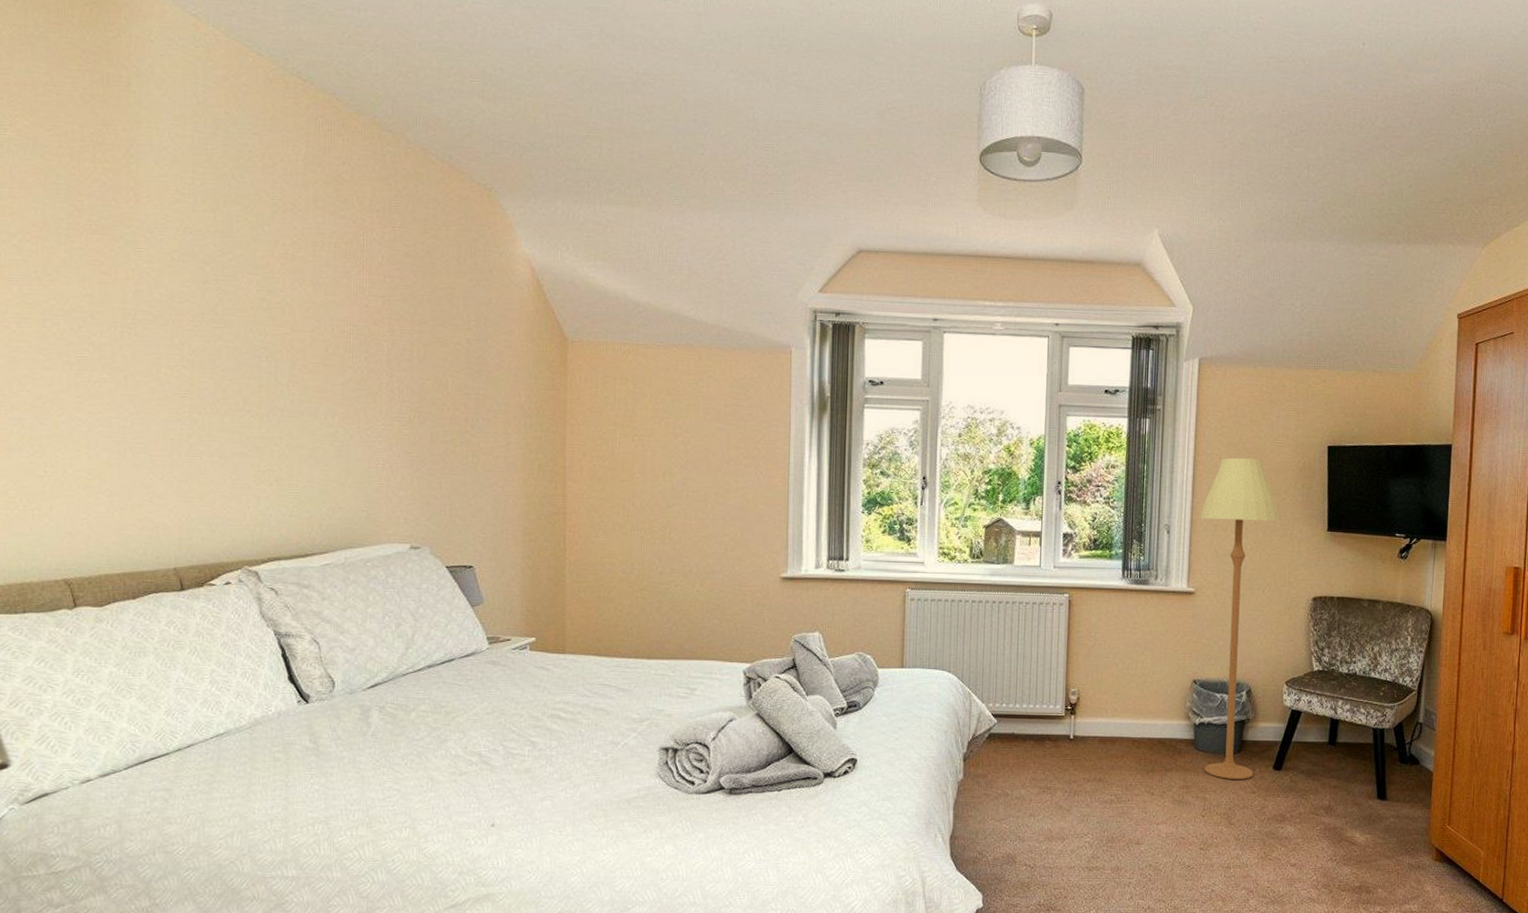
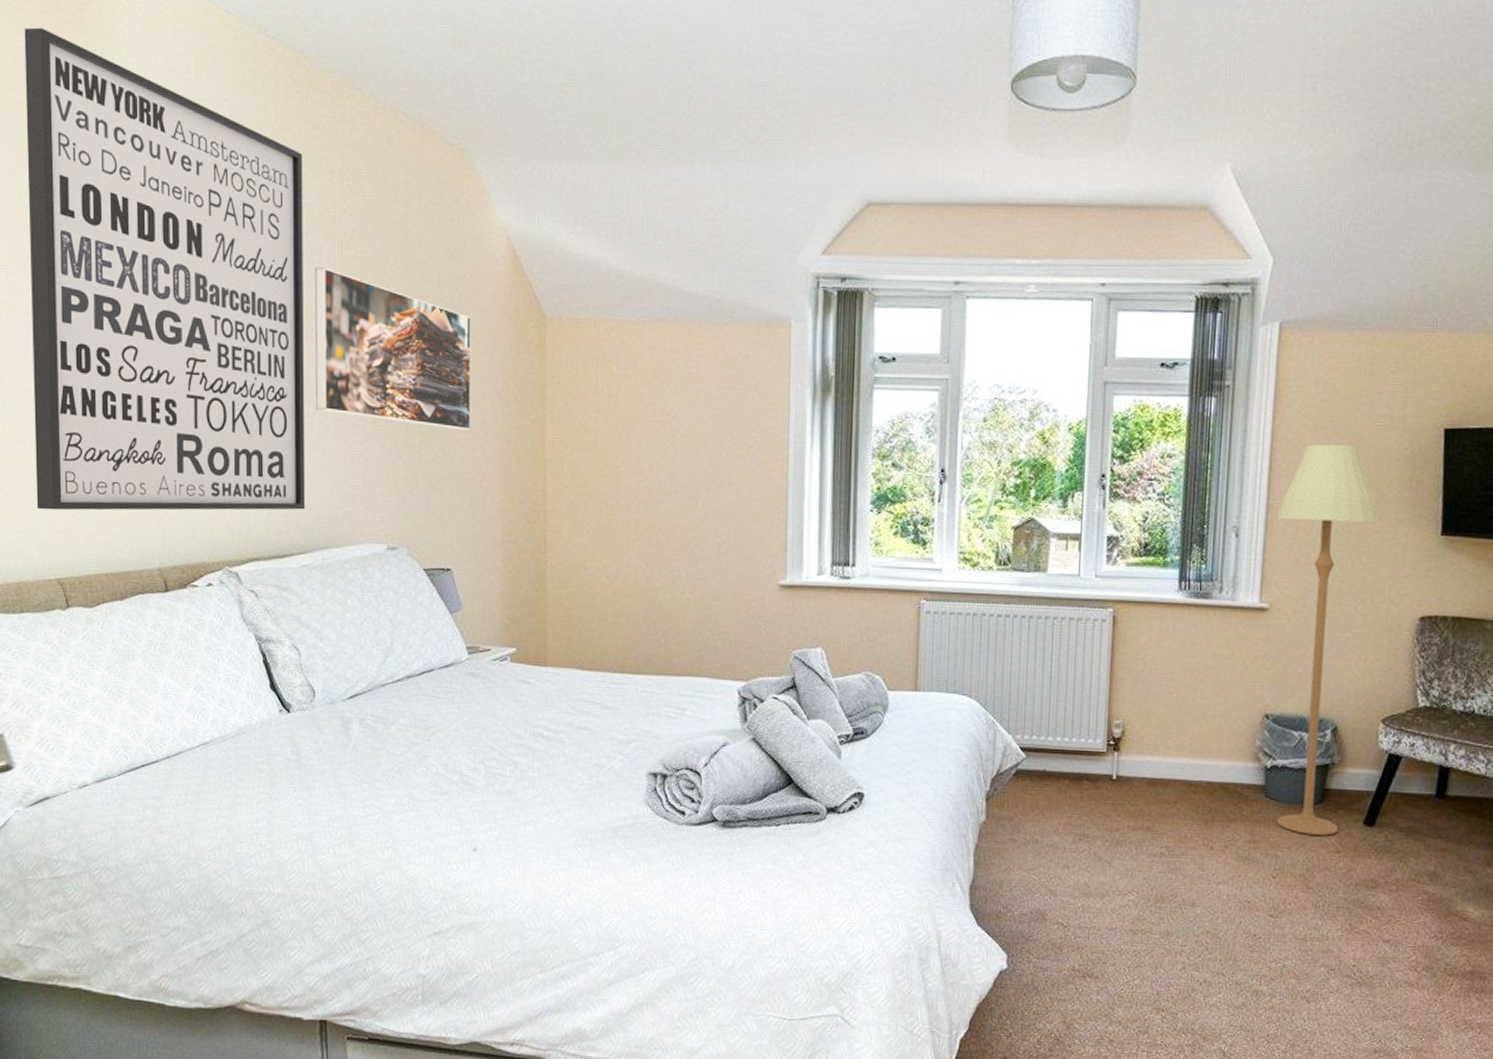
wall art: none [44,56,333,514] -> present [24,27,306,511]
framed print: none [341,289,497,440] -> present [314,267,472,430]

